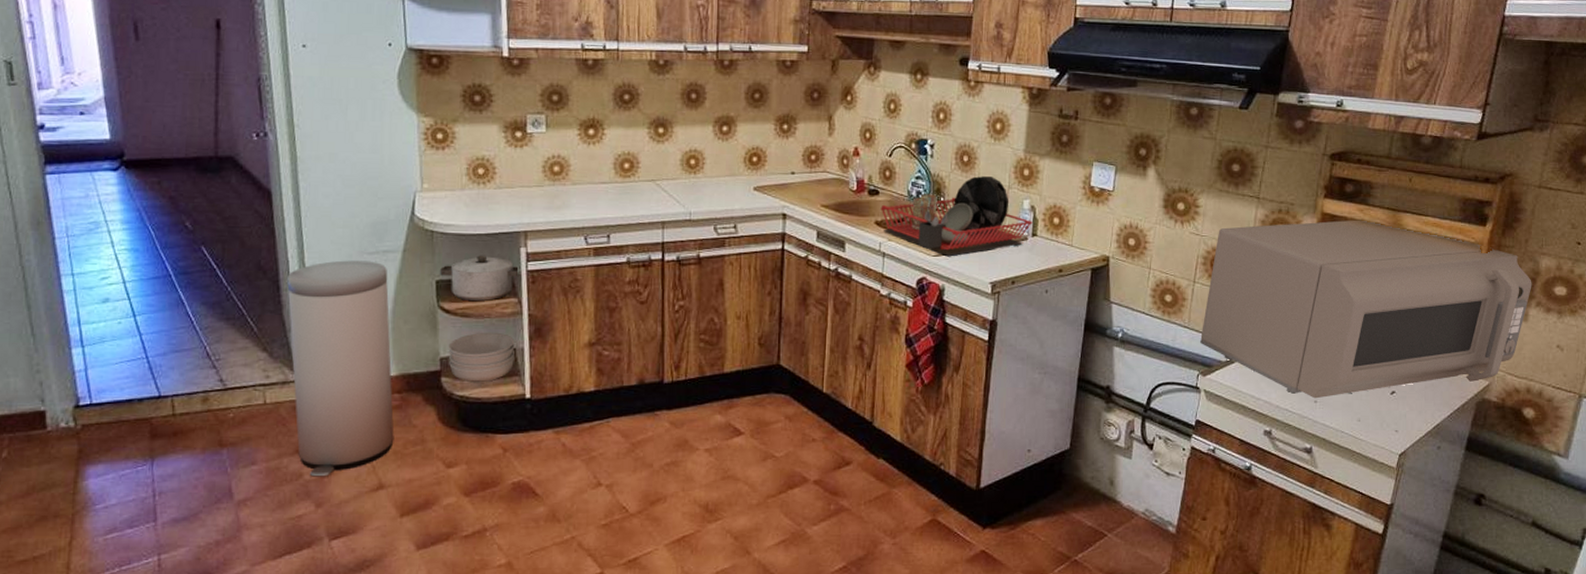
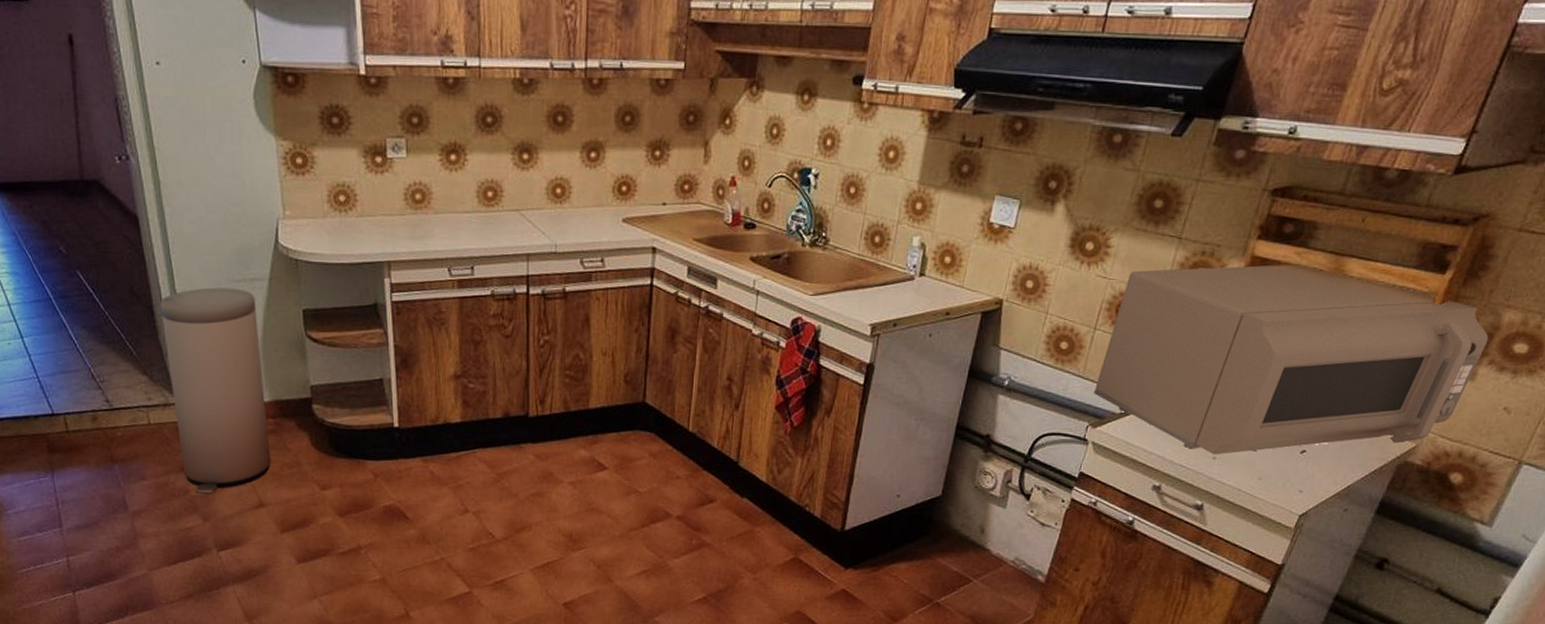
cooking pot: present [439,255,520,301] -> none [305,285,385,331]
bowl: present [448,332,515,383] -> none [318,362,382,411]
dish rack: present [880,176,1033,257] -> none [756,210,921,297]

